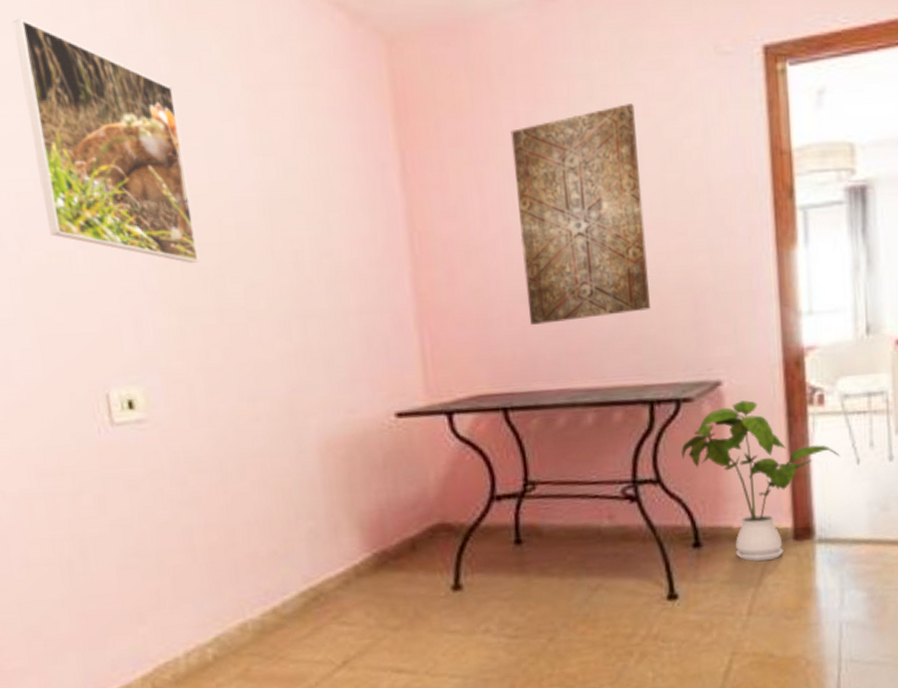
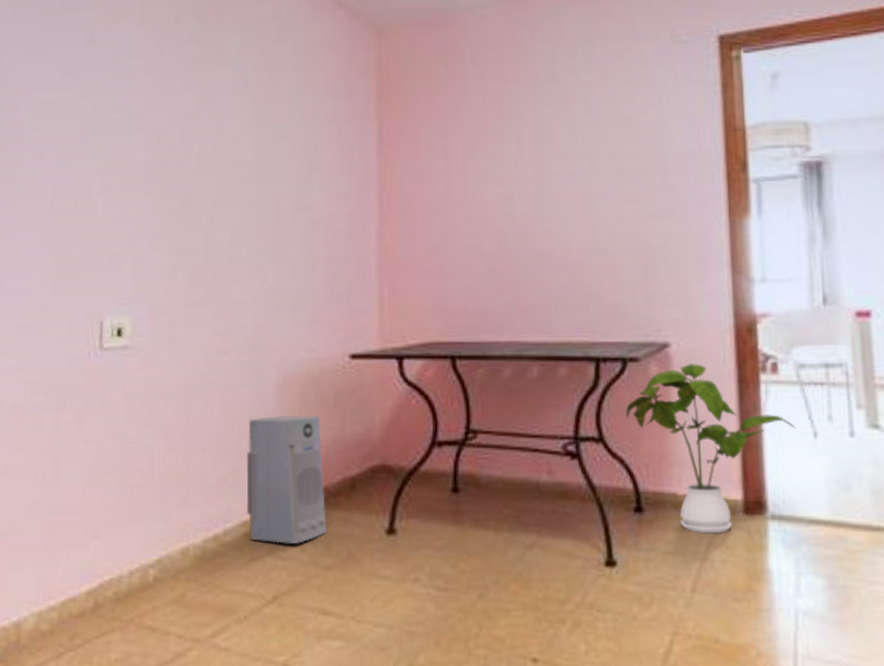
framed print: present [12,17,199,263] -> none [79,15,197,212]
air purifier: none [294,479,391,611] -> present [246,415,327,544]
wall art: present [510,104,650,325] -> none [478,85,601,279]

